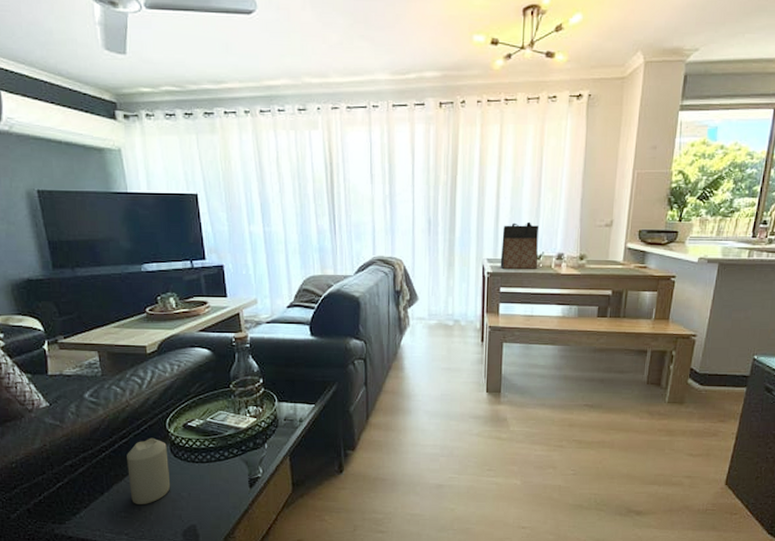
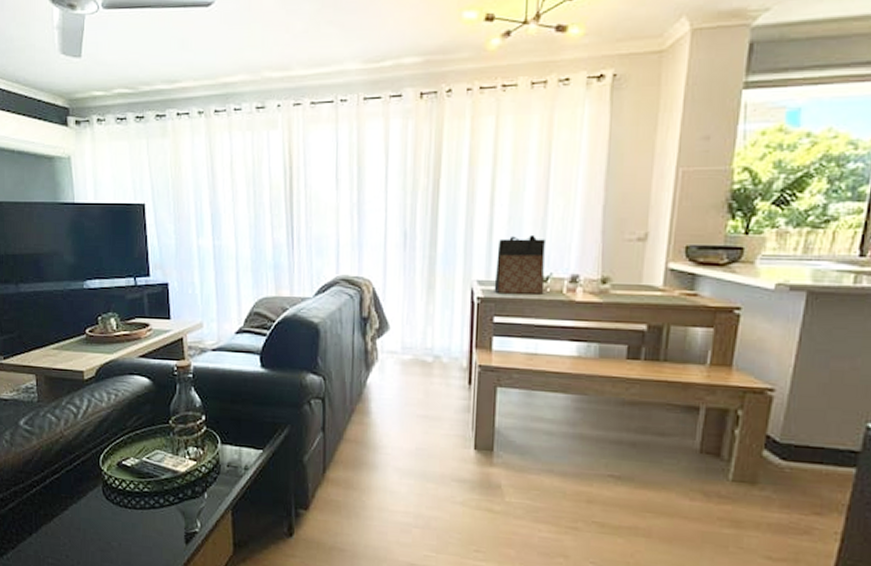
candle: present [127,437,171,505] -> none [57,475,101,552]

